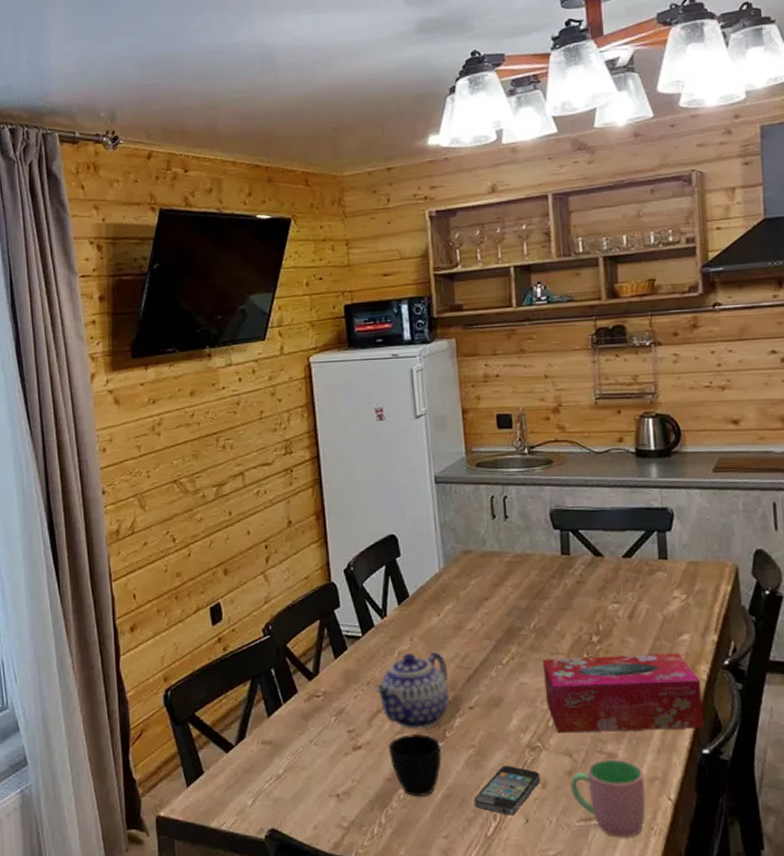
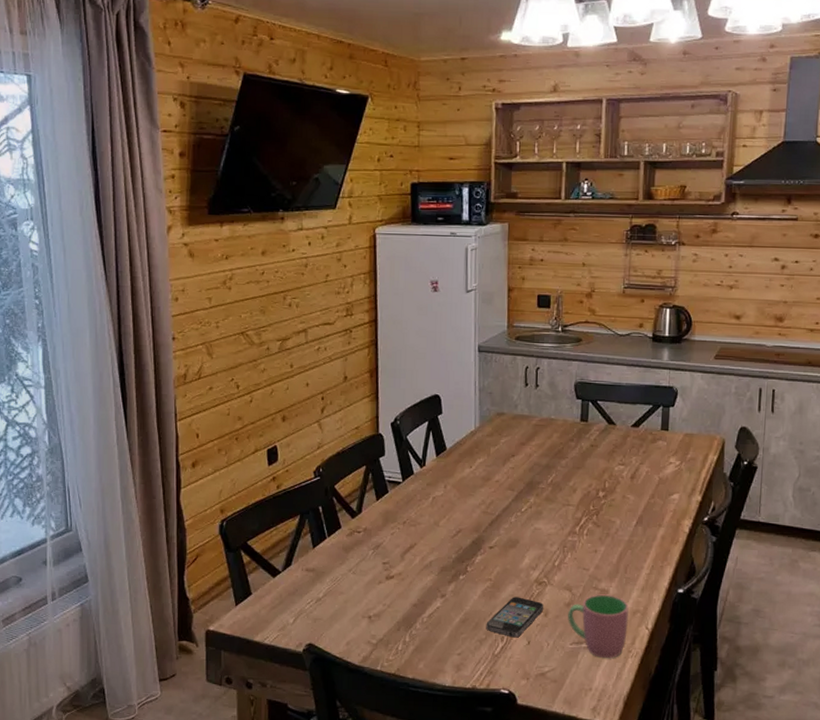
teapot: present [374,652,450,729] -> none [409,498,474,563]
cup: present [388,734,442,796] -> none [417,568,463,620]
tissue box: present [542,652,704,733] -> none [554,509,683,572]

